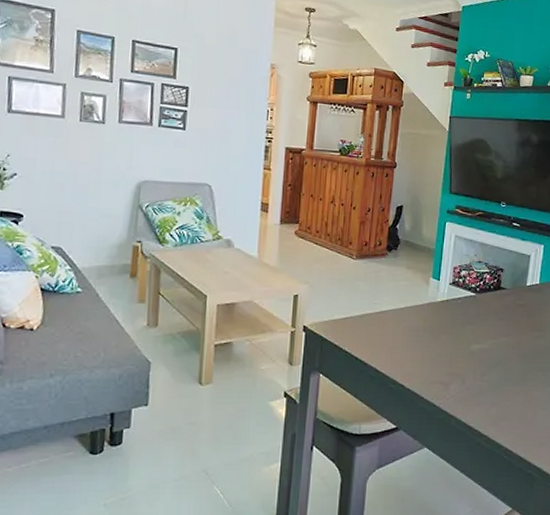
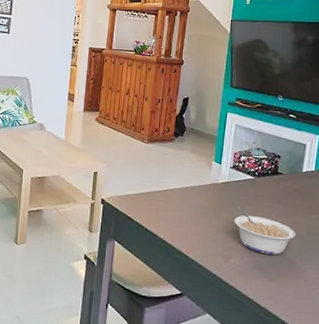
legume: none [454,328,520,378] -> present [234,207,296,255]

